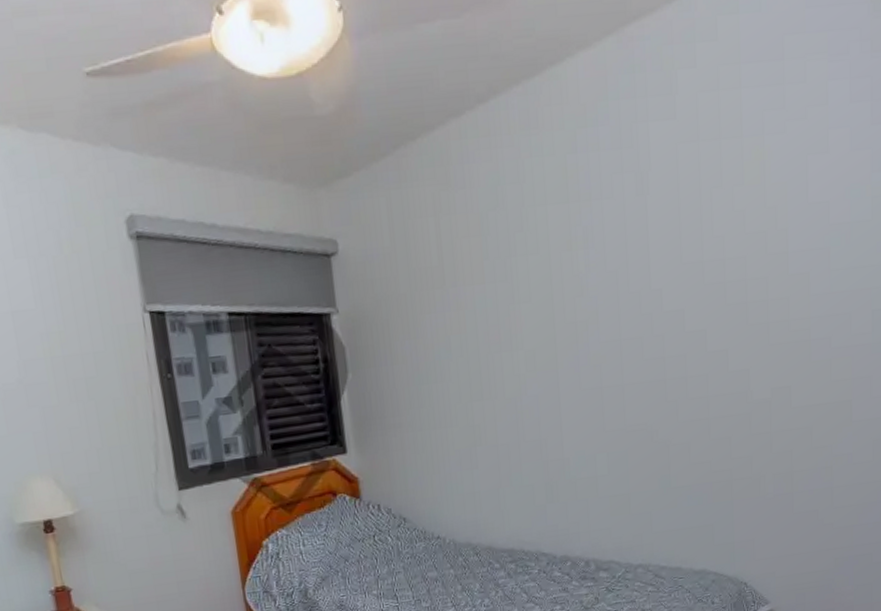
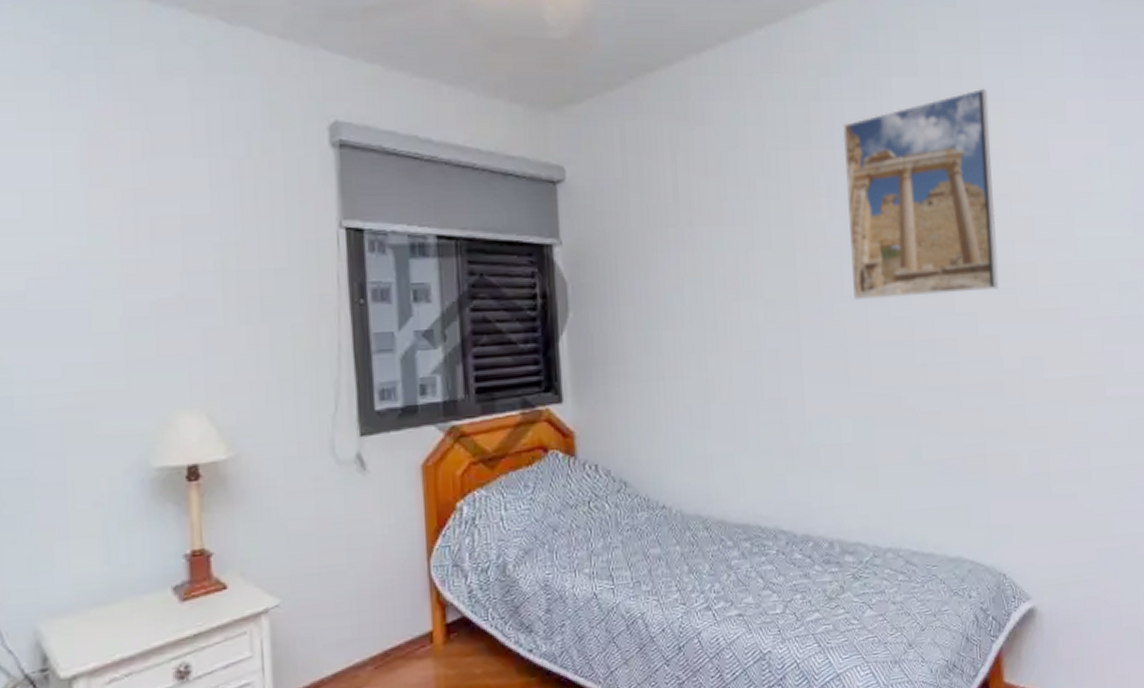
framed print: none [599,124,751,345] -> present [842,88,999,300]

